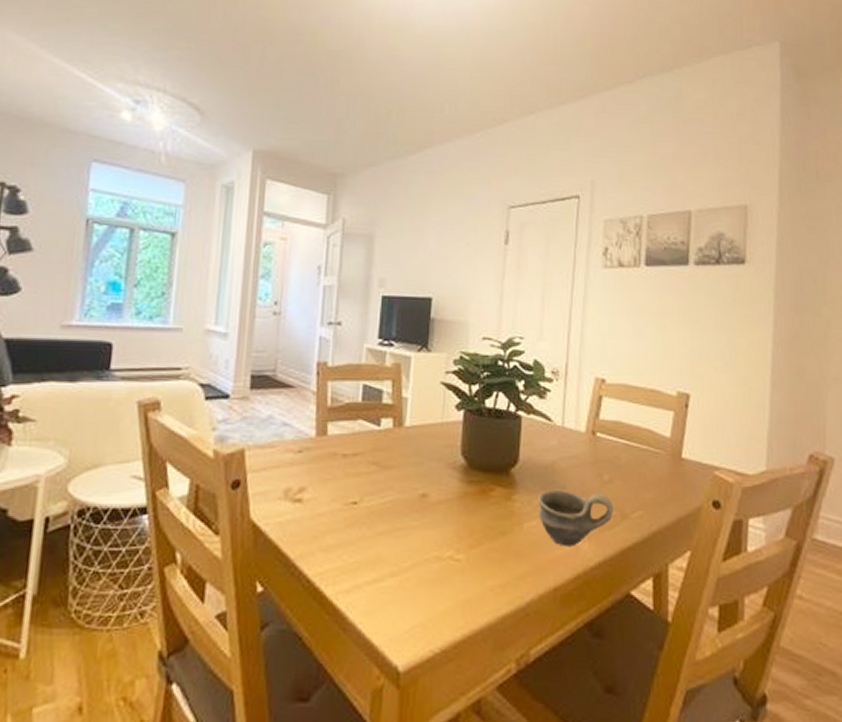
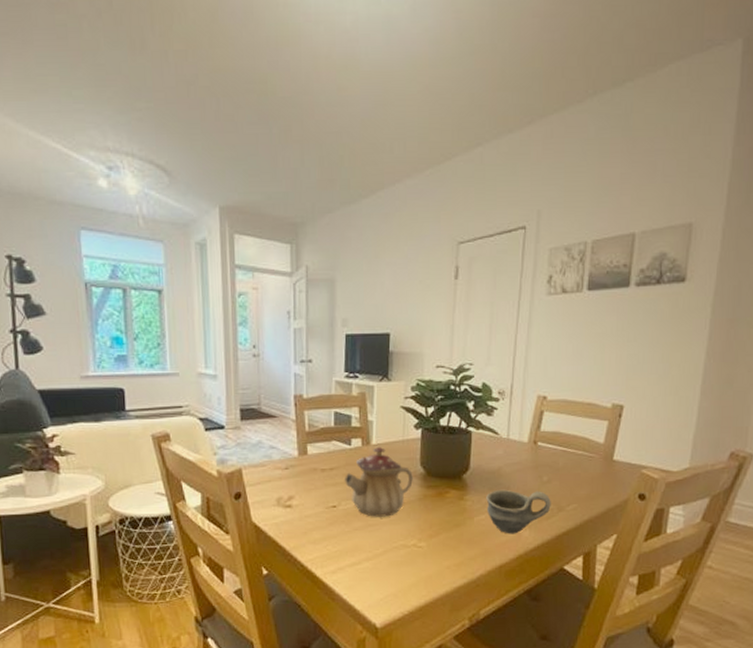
teapot: none [370,429,452,519] -> present [345,446,413,517]

